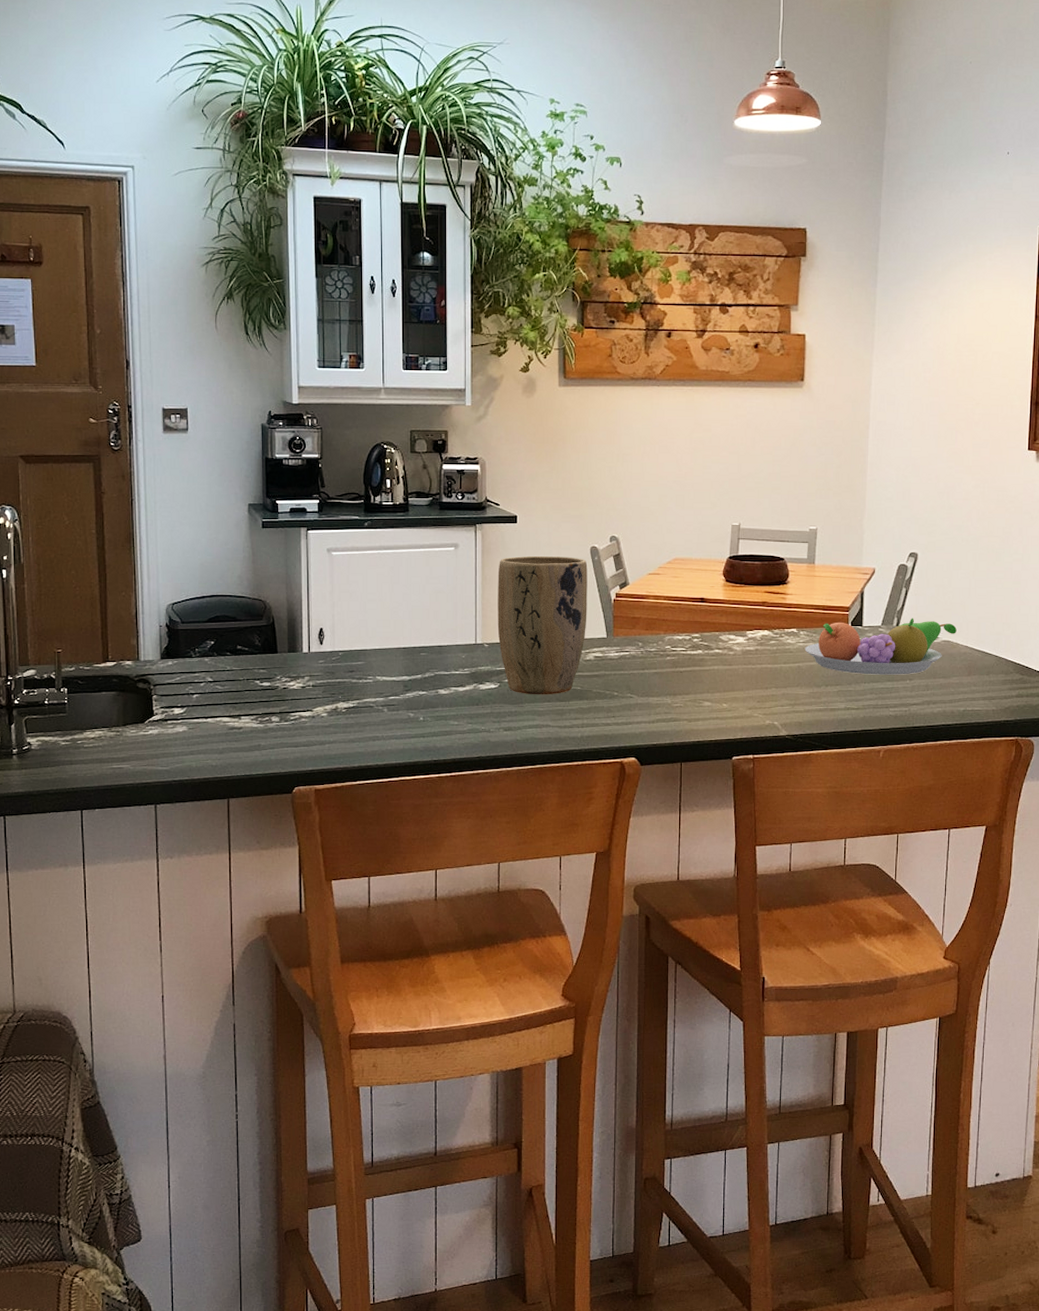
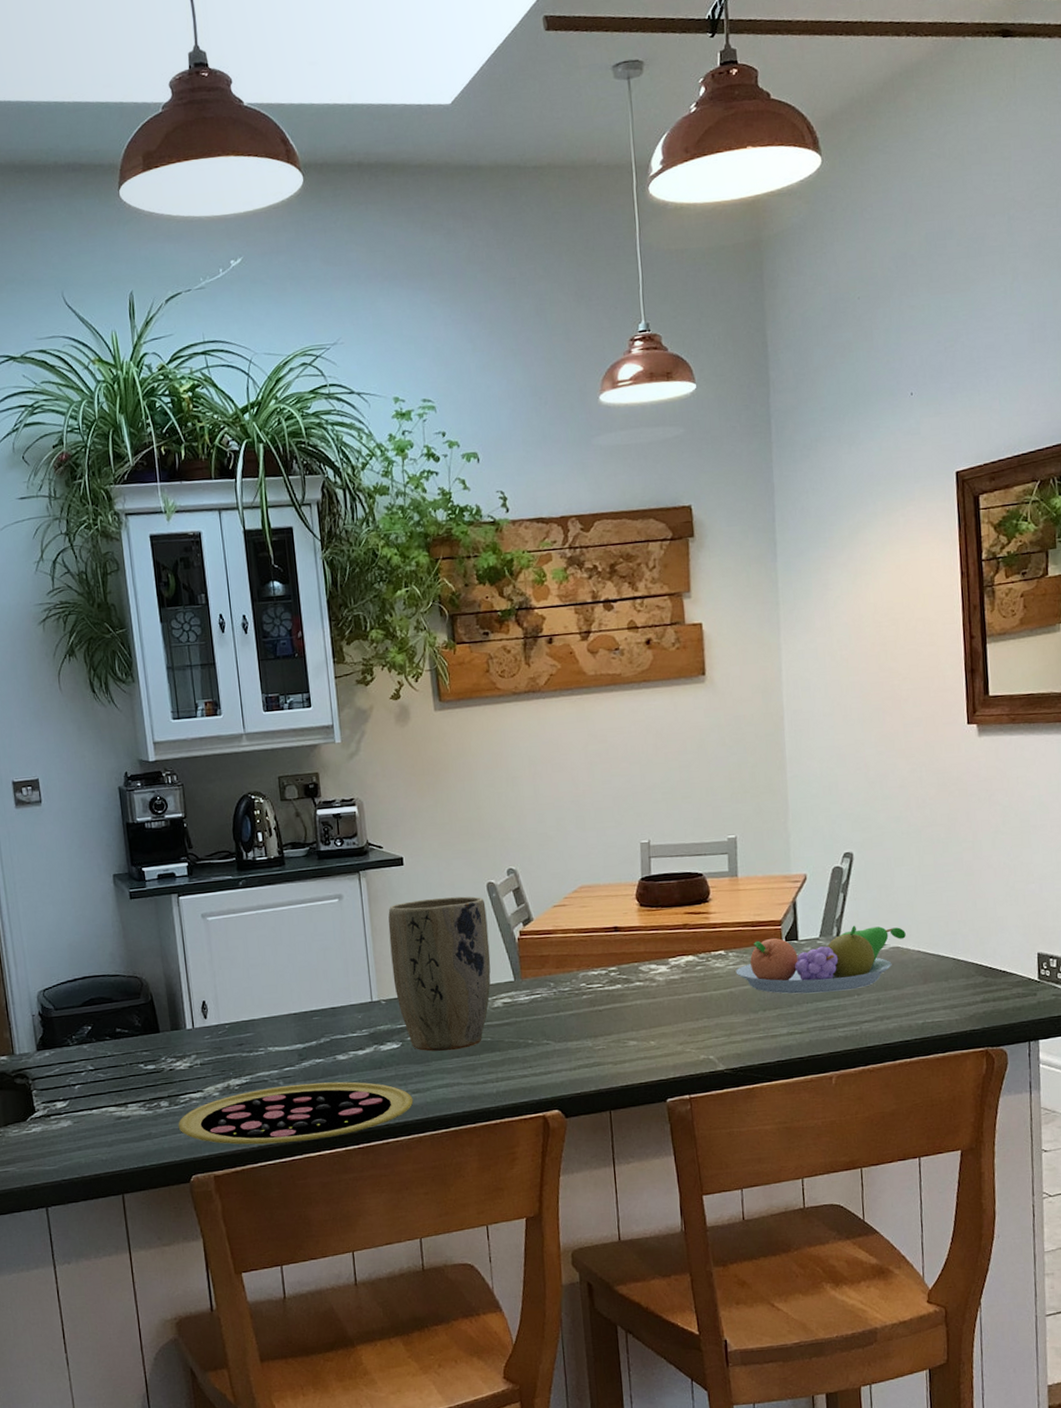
pizza: none [286,712,505,766] -> present [178,1081,414,1145]

